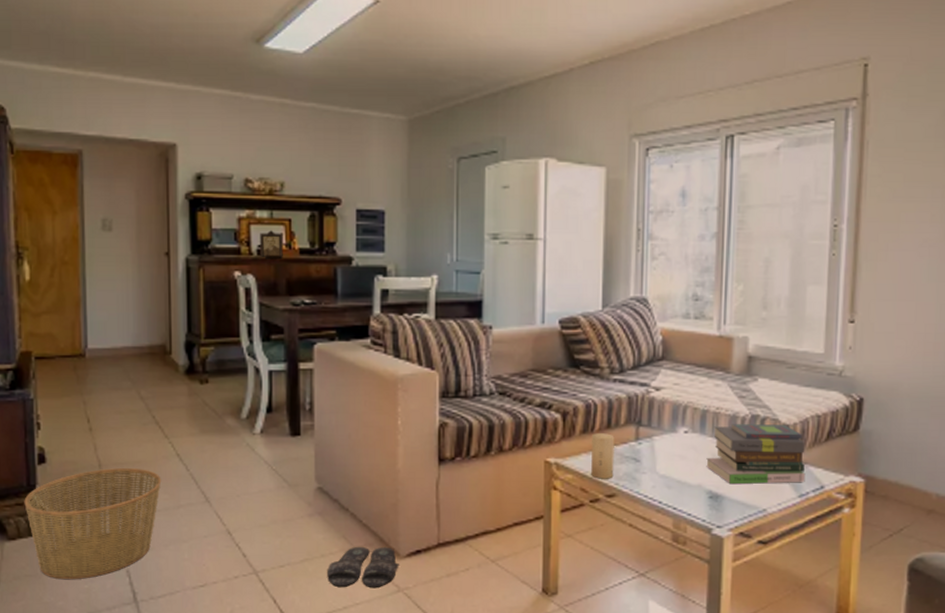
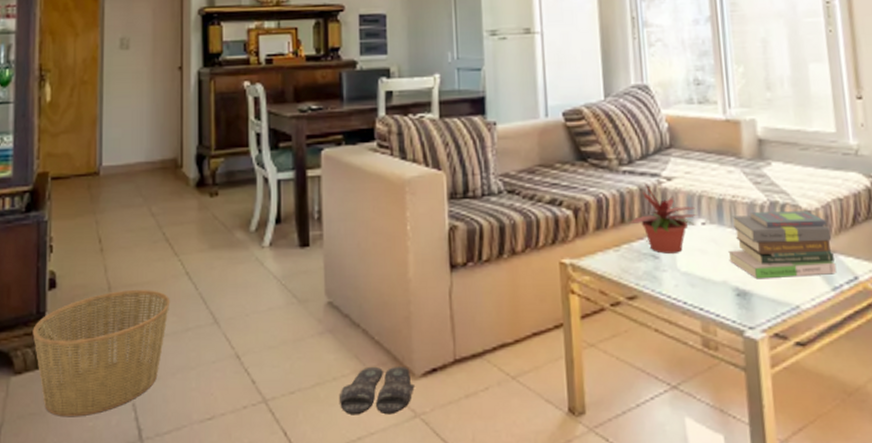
photo frame: present [260,230,283,260] -> none [268,39,290,68]
candle: present [591,433,615,479] -> none [606,229,633,280]
potted plant: none [614,393,681,458] -> present [628,184,697,254]

